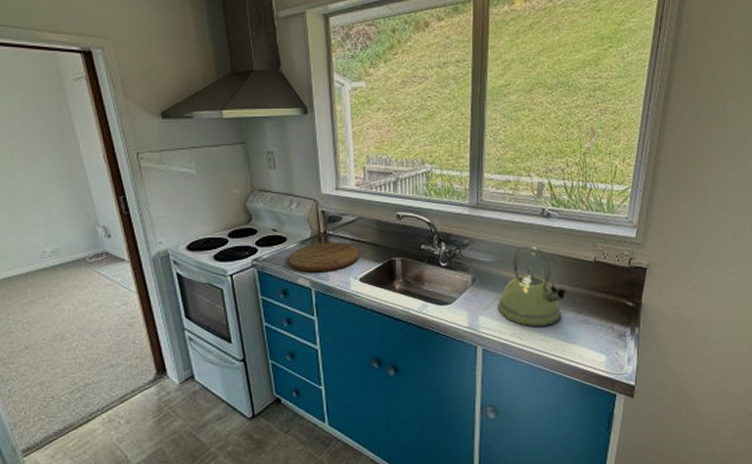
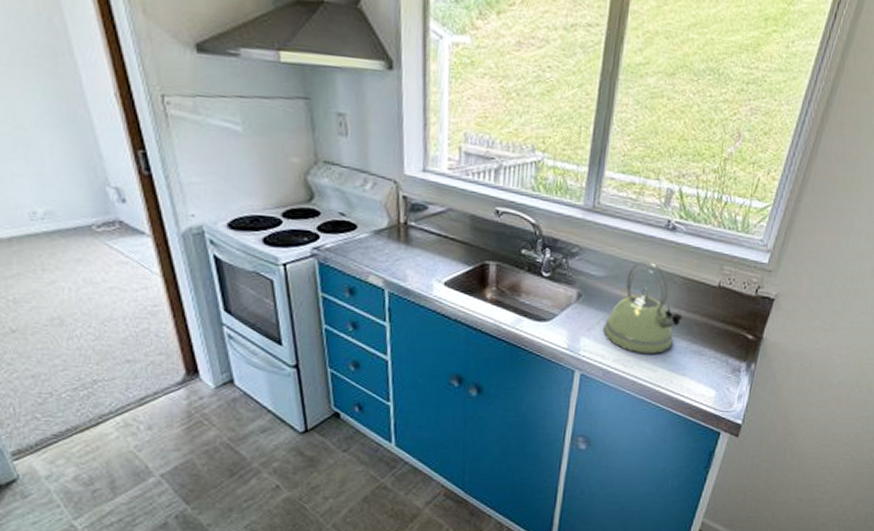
cutting board: present [287,242,360,273] -> none [356,235,447,272]

